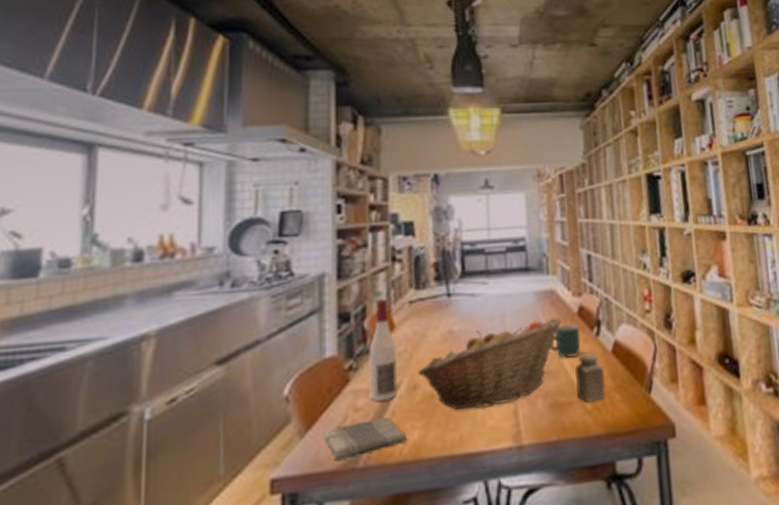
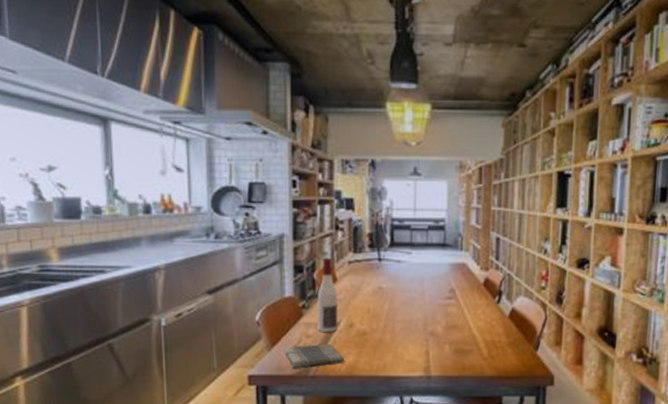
fruit basket: present [417,317,562,410] -> none [353,285,470,346]
mug: present [549,323,581,358] -> none [458,291,484,317]
salt shaker: present [575,352,607,403] -> none [477,315,501,352]

